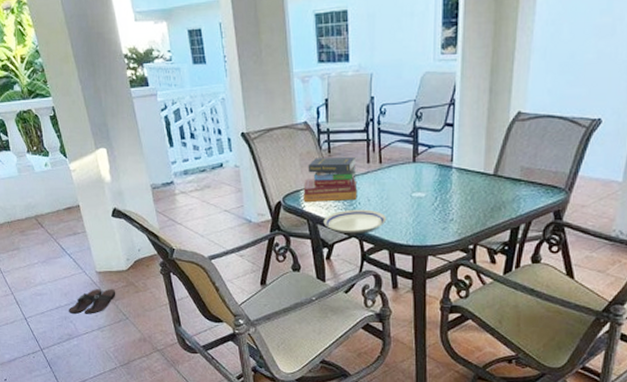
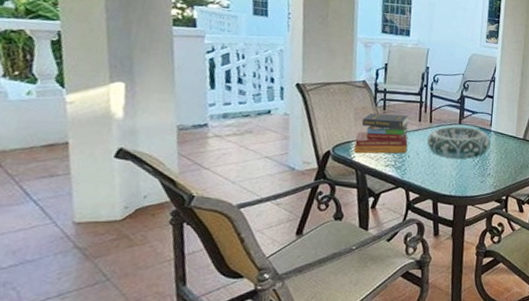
flip-flop: present [69,288,115,314] -> none [13,242,97,277]
plate: present [323,209,386,235] -> none [372,161,432,185]
decorative bowl: none [378,164,452,203] -> present [427,126,491,159]

